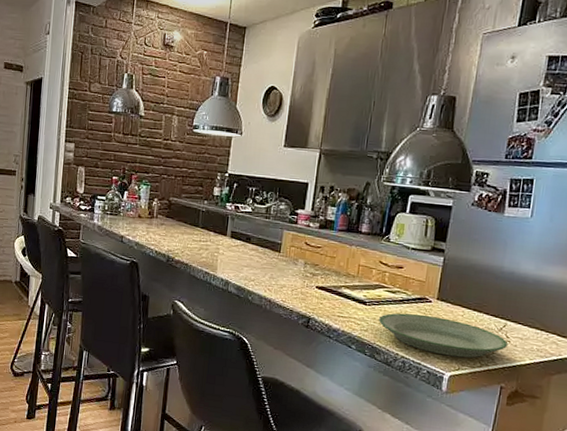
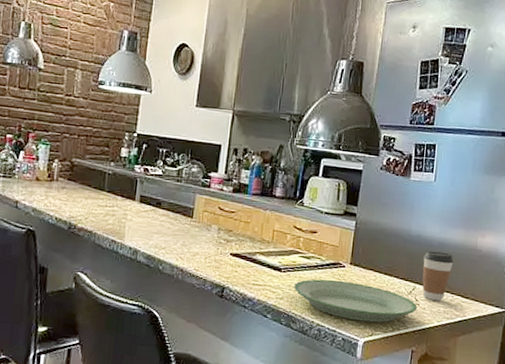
coffee cup: none [514,288,550,339] -> present [422,251,454,301]

